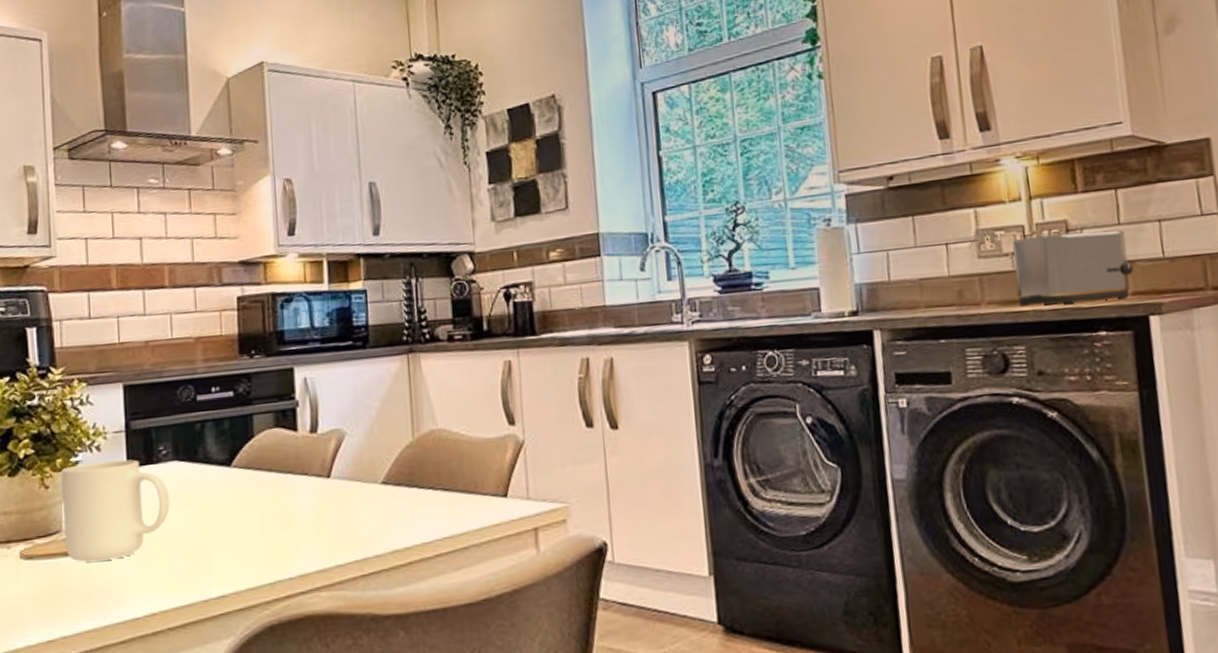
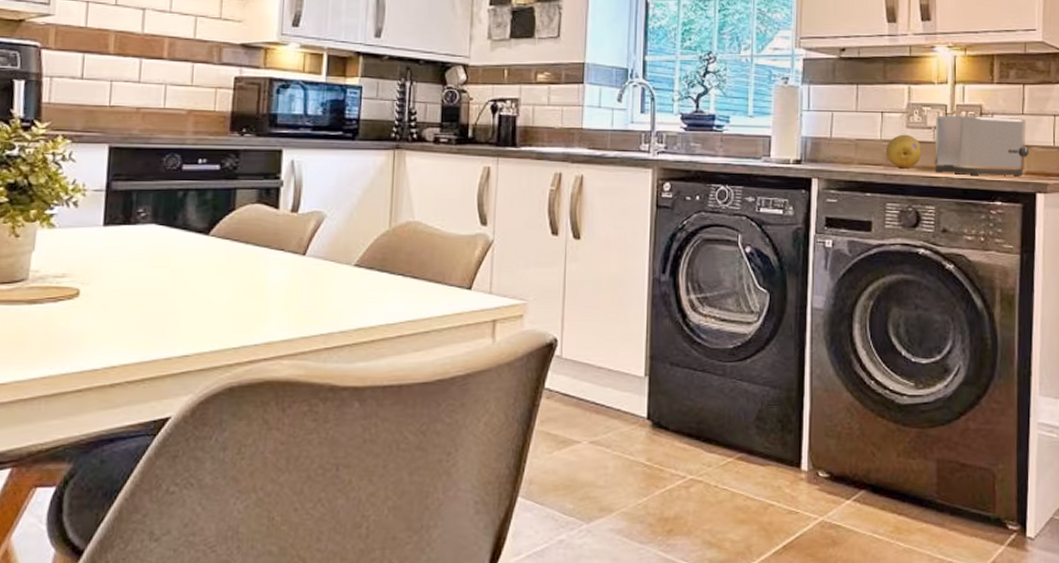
mug: present [61,459,170,562] -> none [29,216,144,311]
fruit: none [957,265,1001,307] -> present [886,134,922,169]

